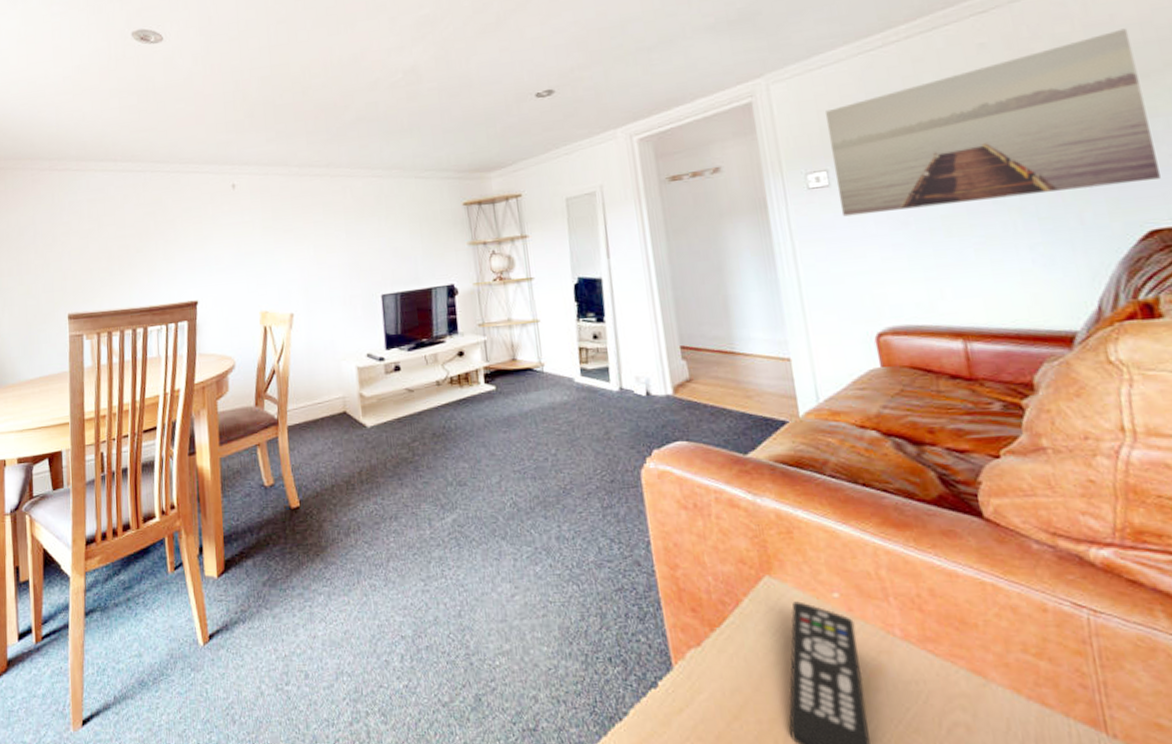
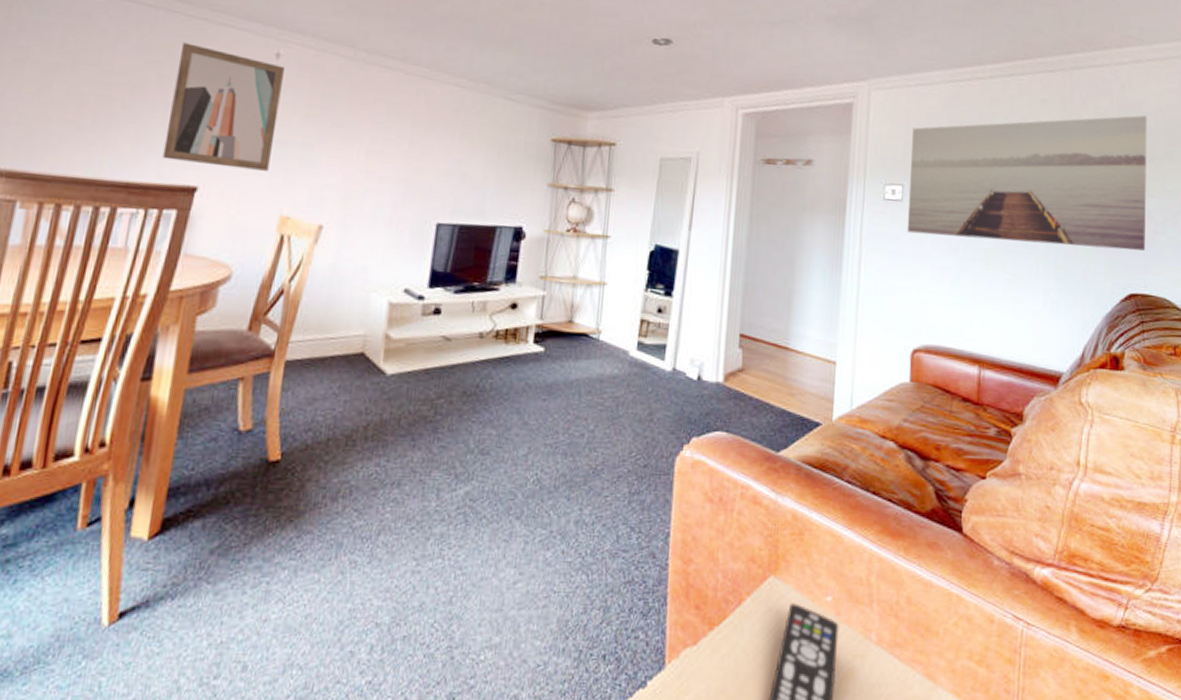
wall art: none [166,192,245,284] -> present [162,42,284,171]

